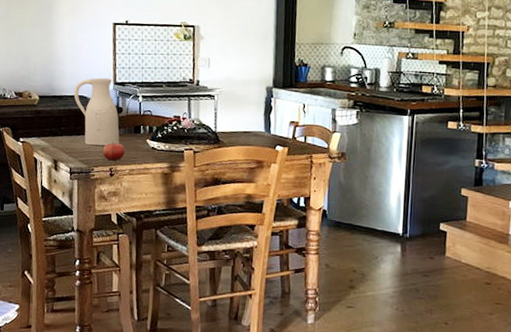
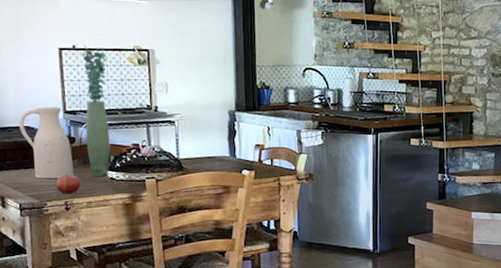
vase: none [132,20,156,147] -> present [82,45,111,177]

